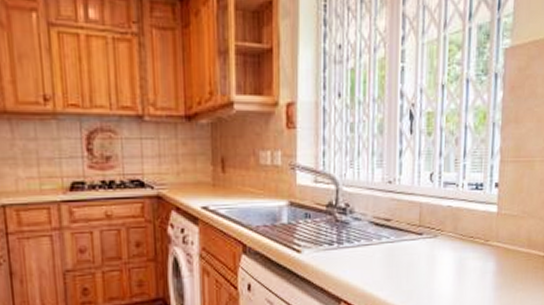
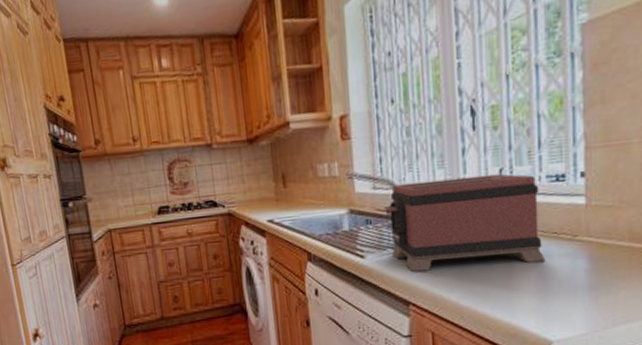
toaster: none [323,178,463,269] -> present [383,173,546,272]

